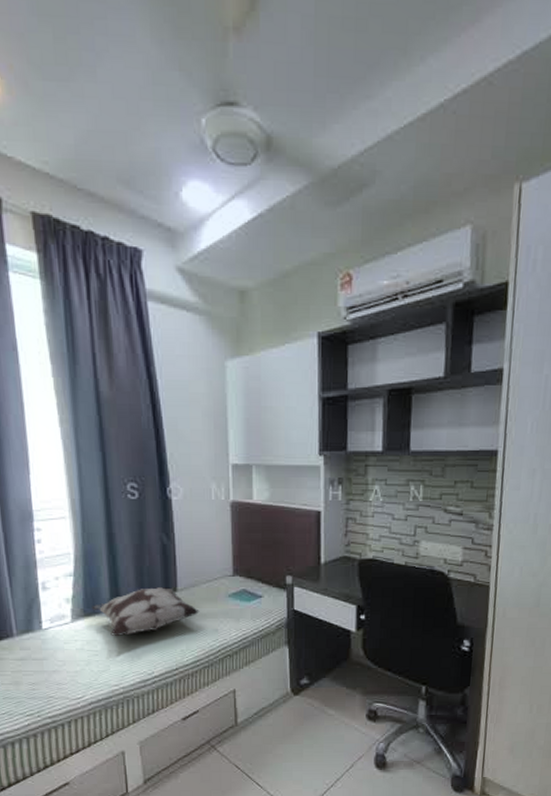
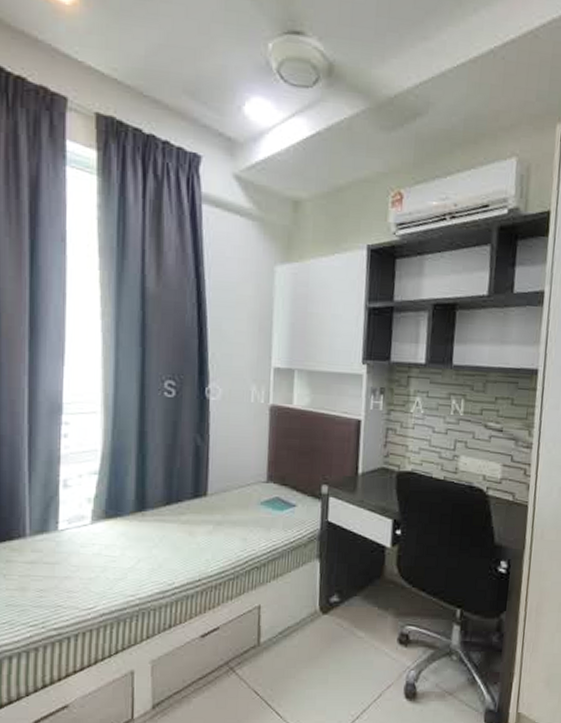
decorative pillow: present [92,587,200,637] -> none [115,490,229,542]

